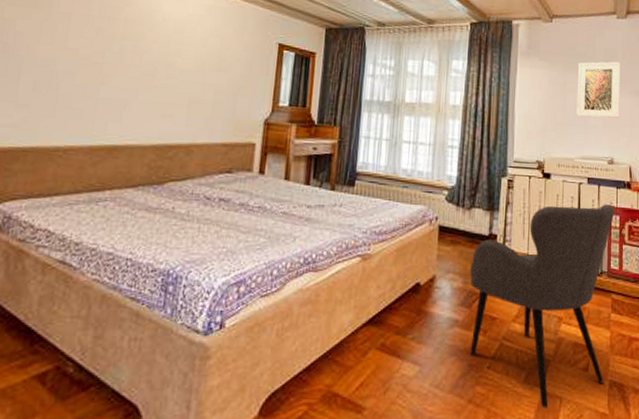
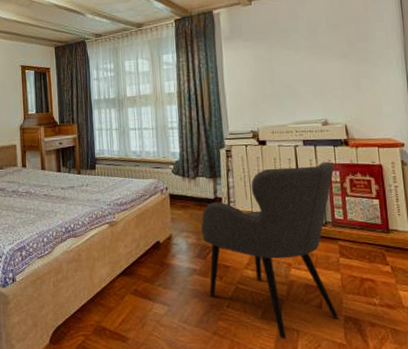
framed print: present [576,61,621,118] -> none [281,29,330,87]

